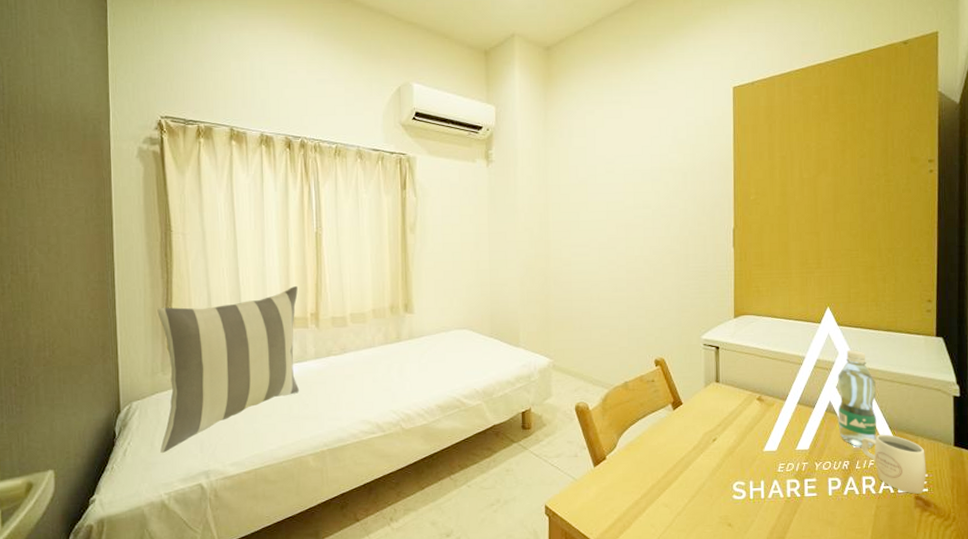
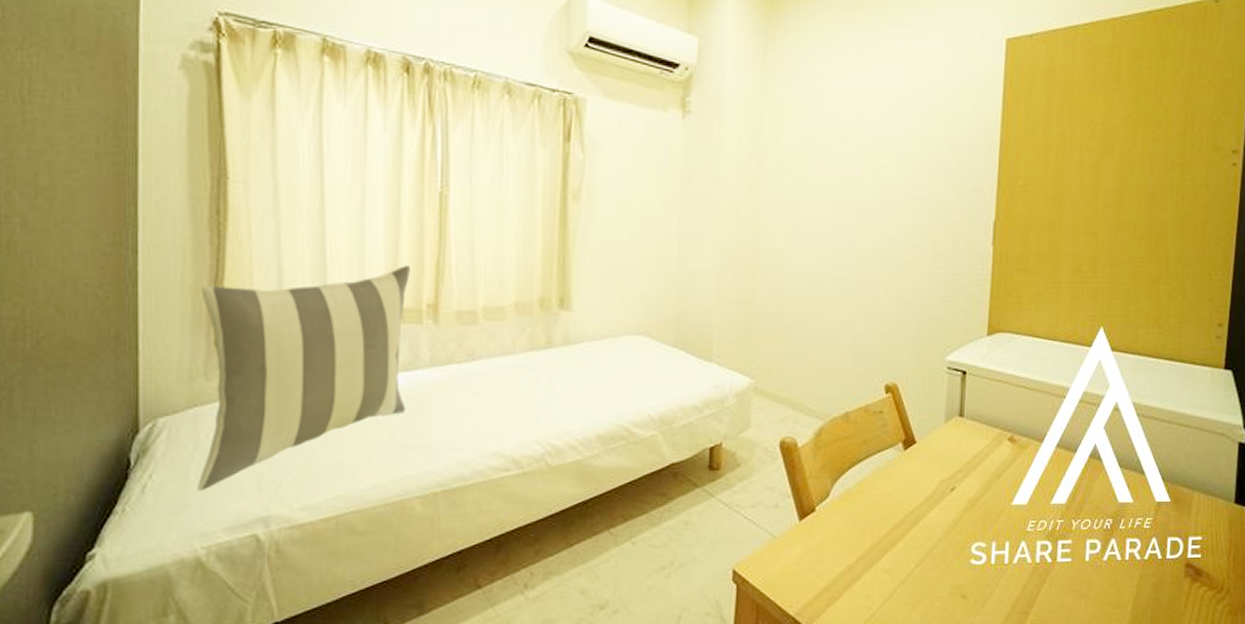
bottle: present [837,350,877,448] -> none [1102,382,1151,503]
mug: present [861,434,927,494] -> none [1128,487,1202,561]

